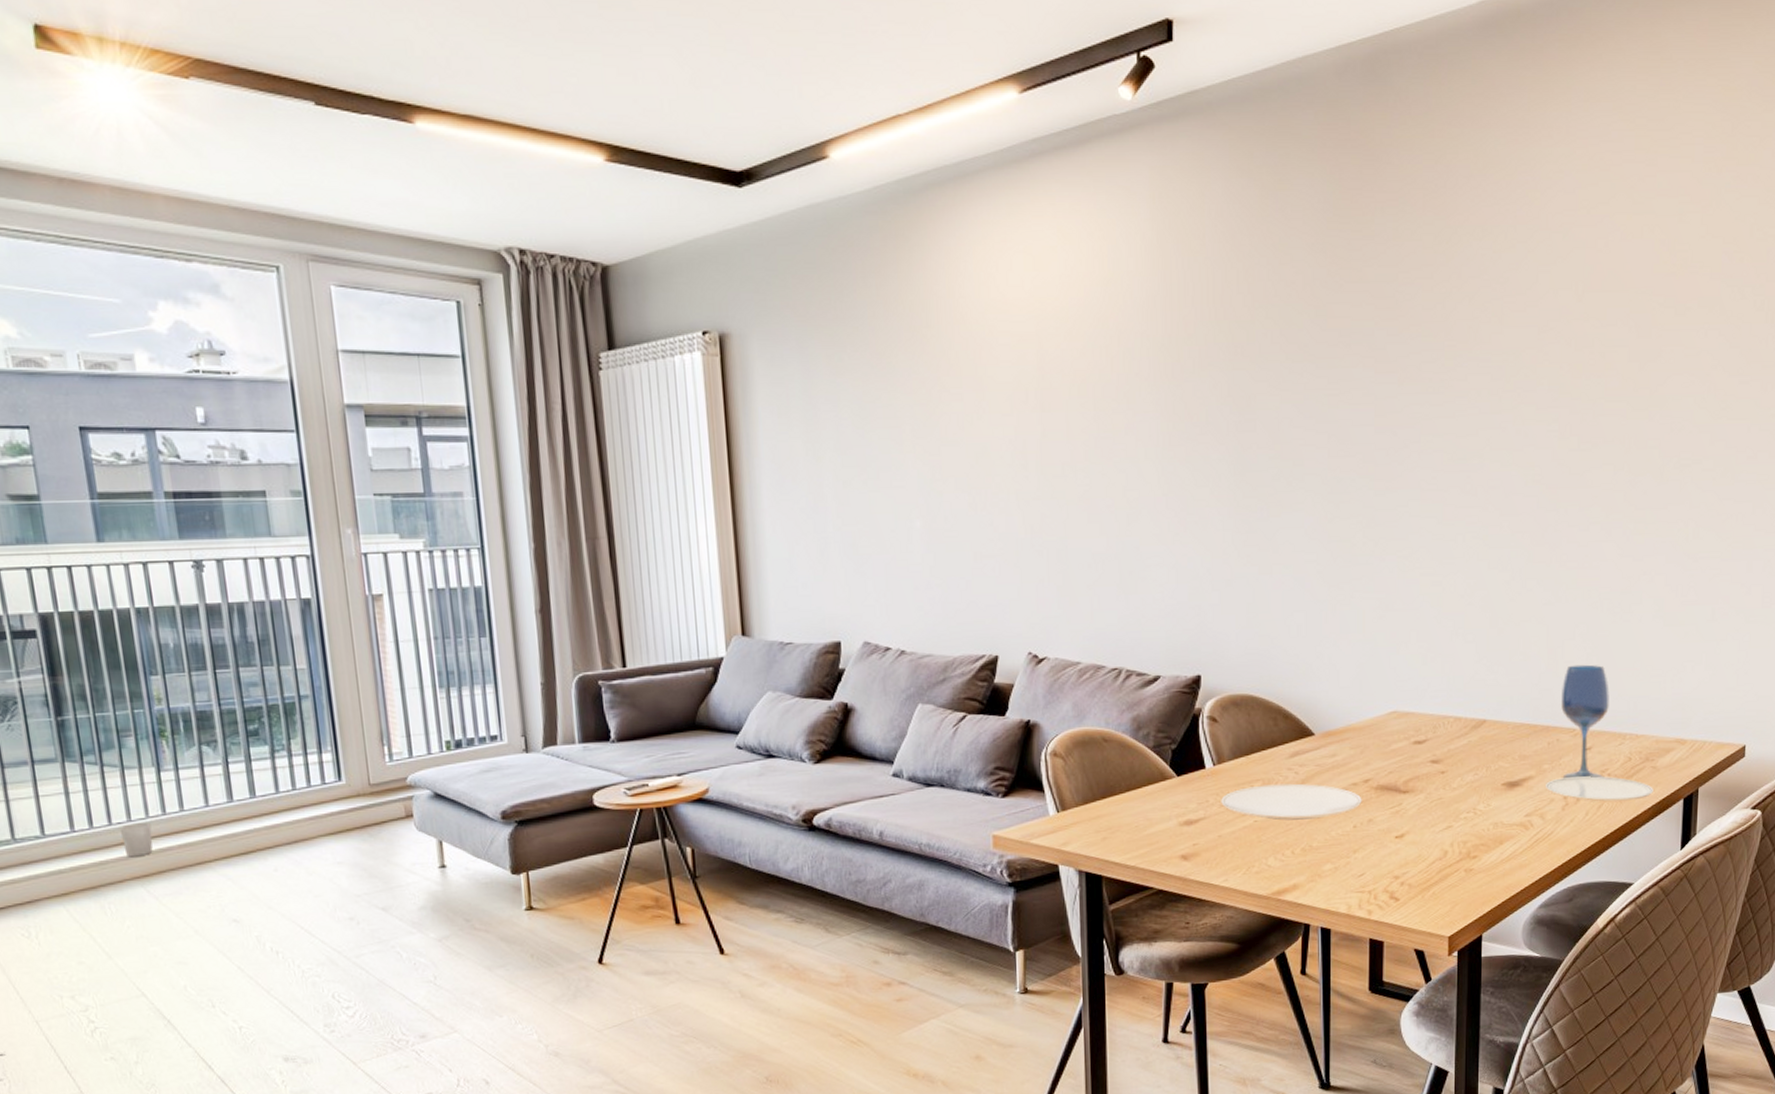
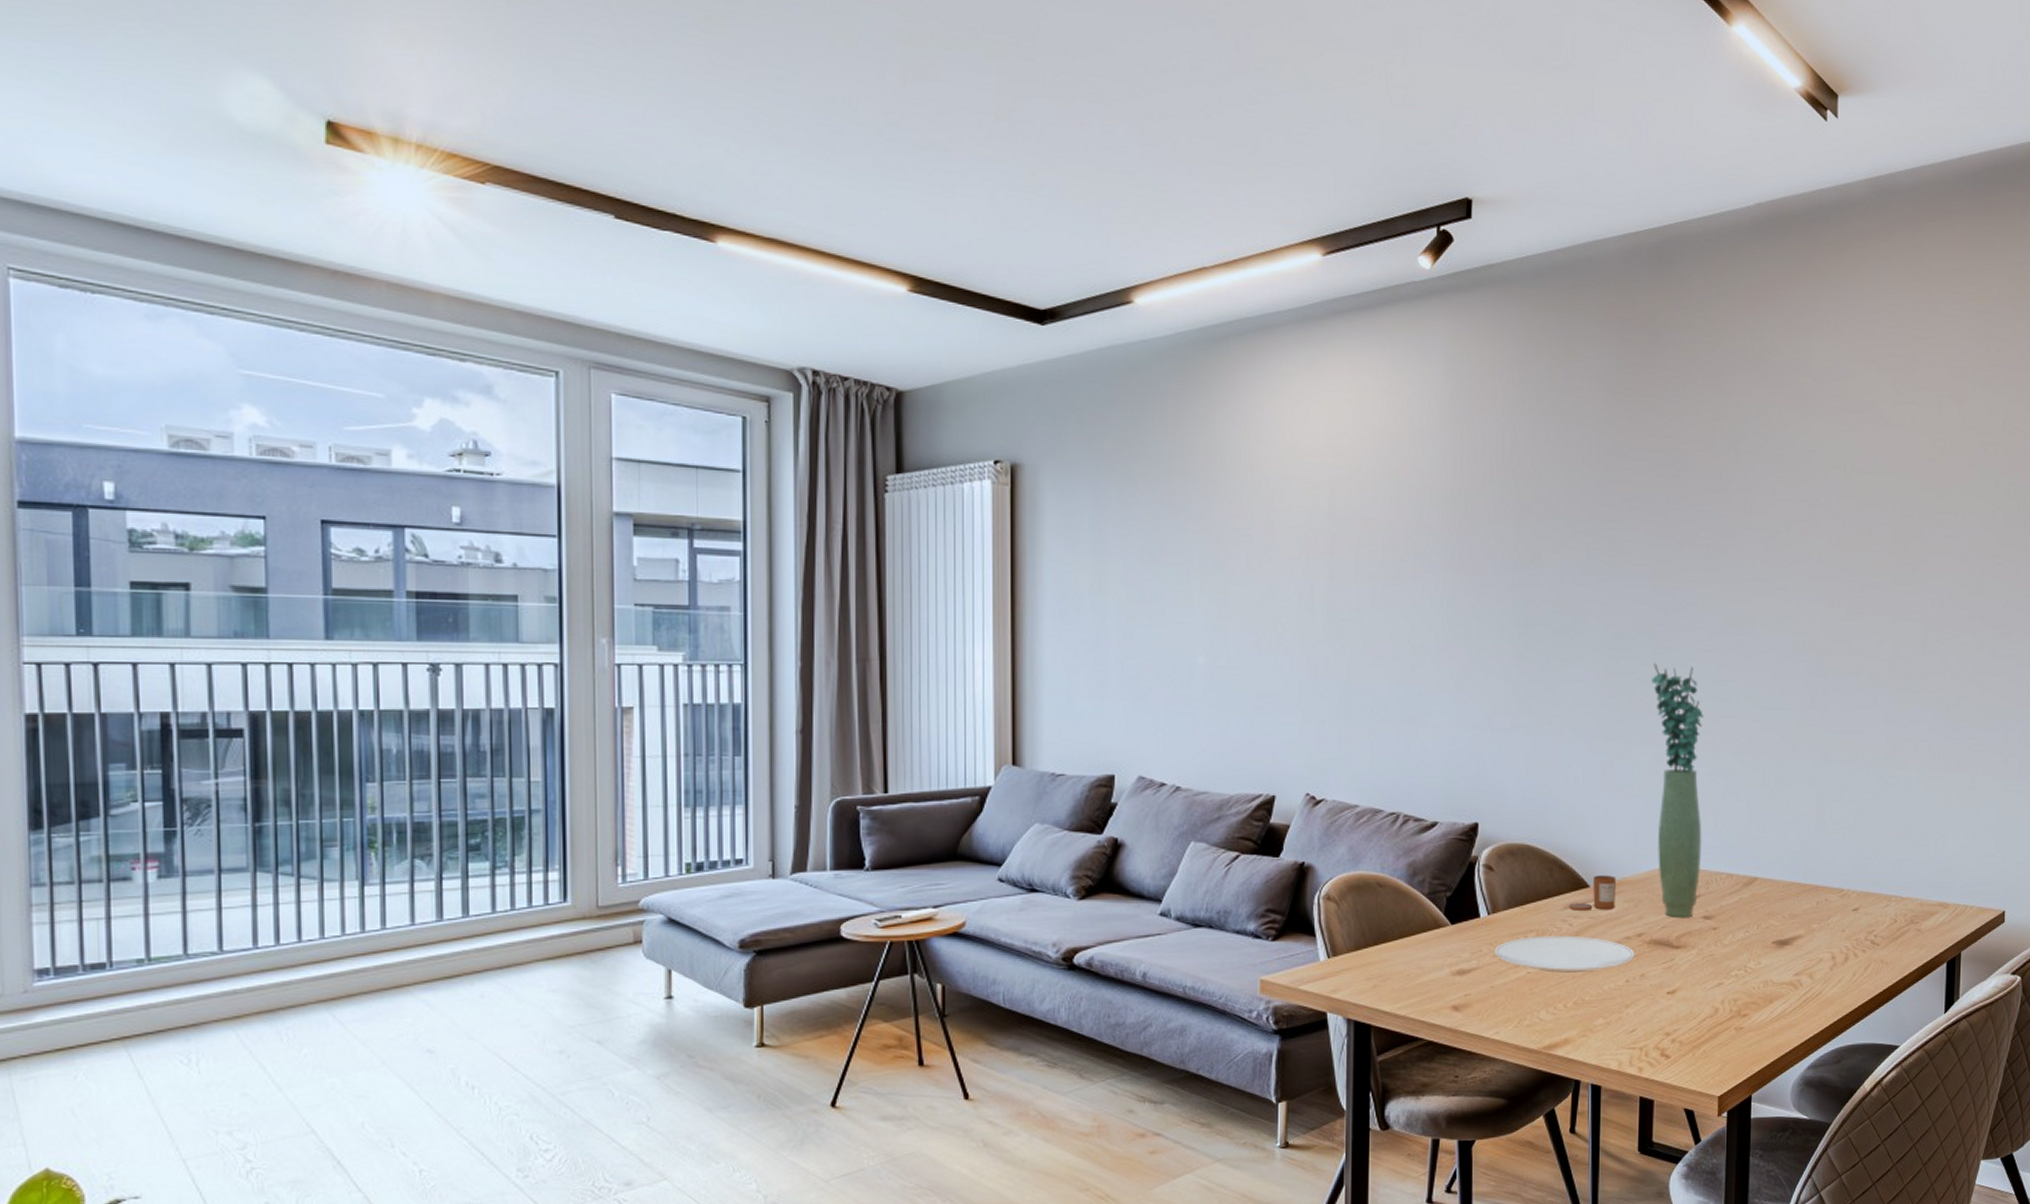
candle holder: present [121,822,153,858] -> none [311,941,346,978]
candle: none [1294,723,1341,760] -> present [1569,875,1616,912]
vase: none [1374,505,1430,764] -> present [1652,663,1705,918]
plate: present [1546,776,1653,803] -> none [1815,937,1918,964]
wineglass: present [1560,664,1610,779] -> none [1829,826,1876,939]

